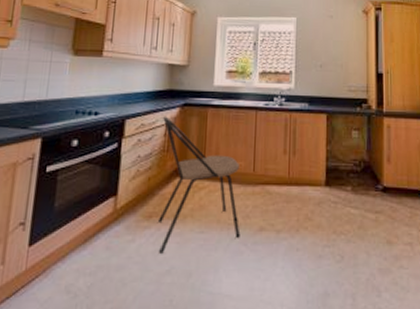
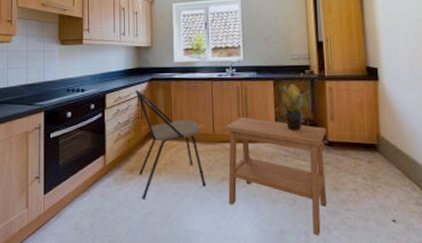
side table: none [266,154,382,299] -> present [225,117,327,236]
potted plant: none [333,117,365,173] -> present [280,83,309,130]

